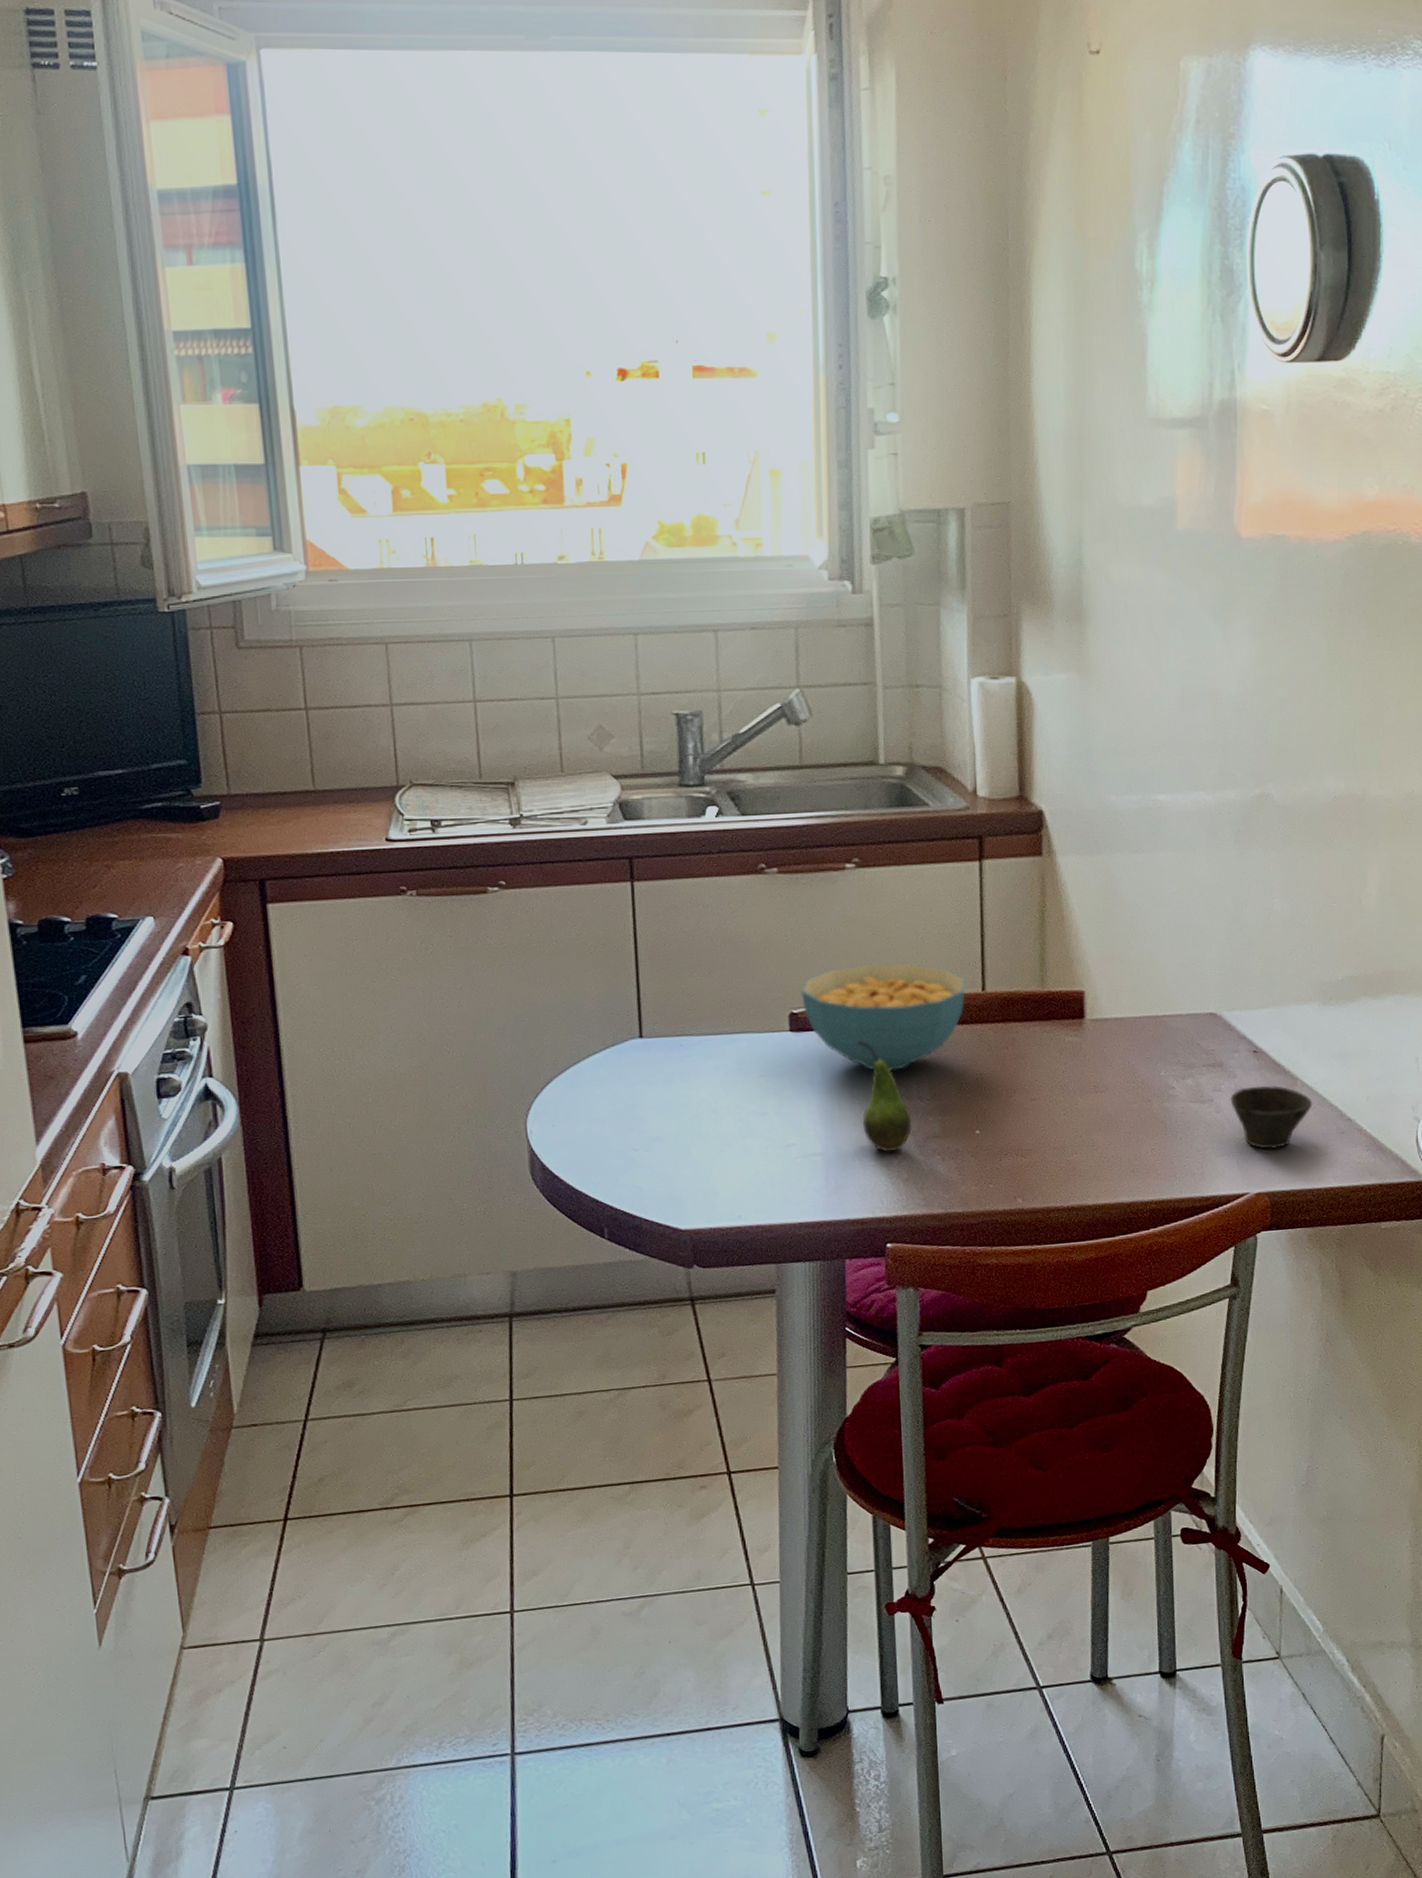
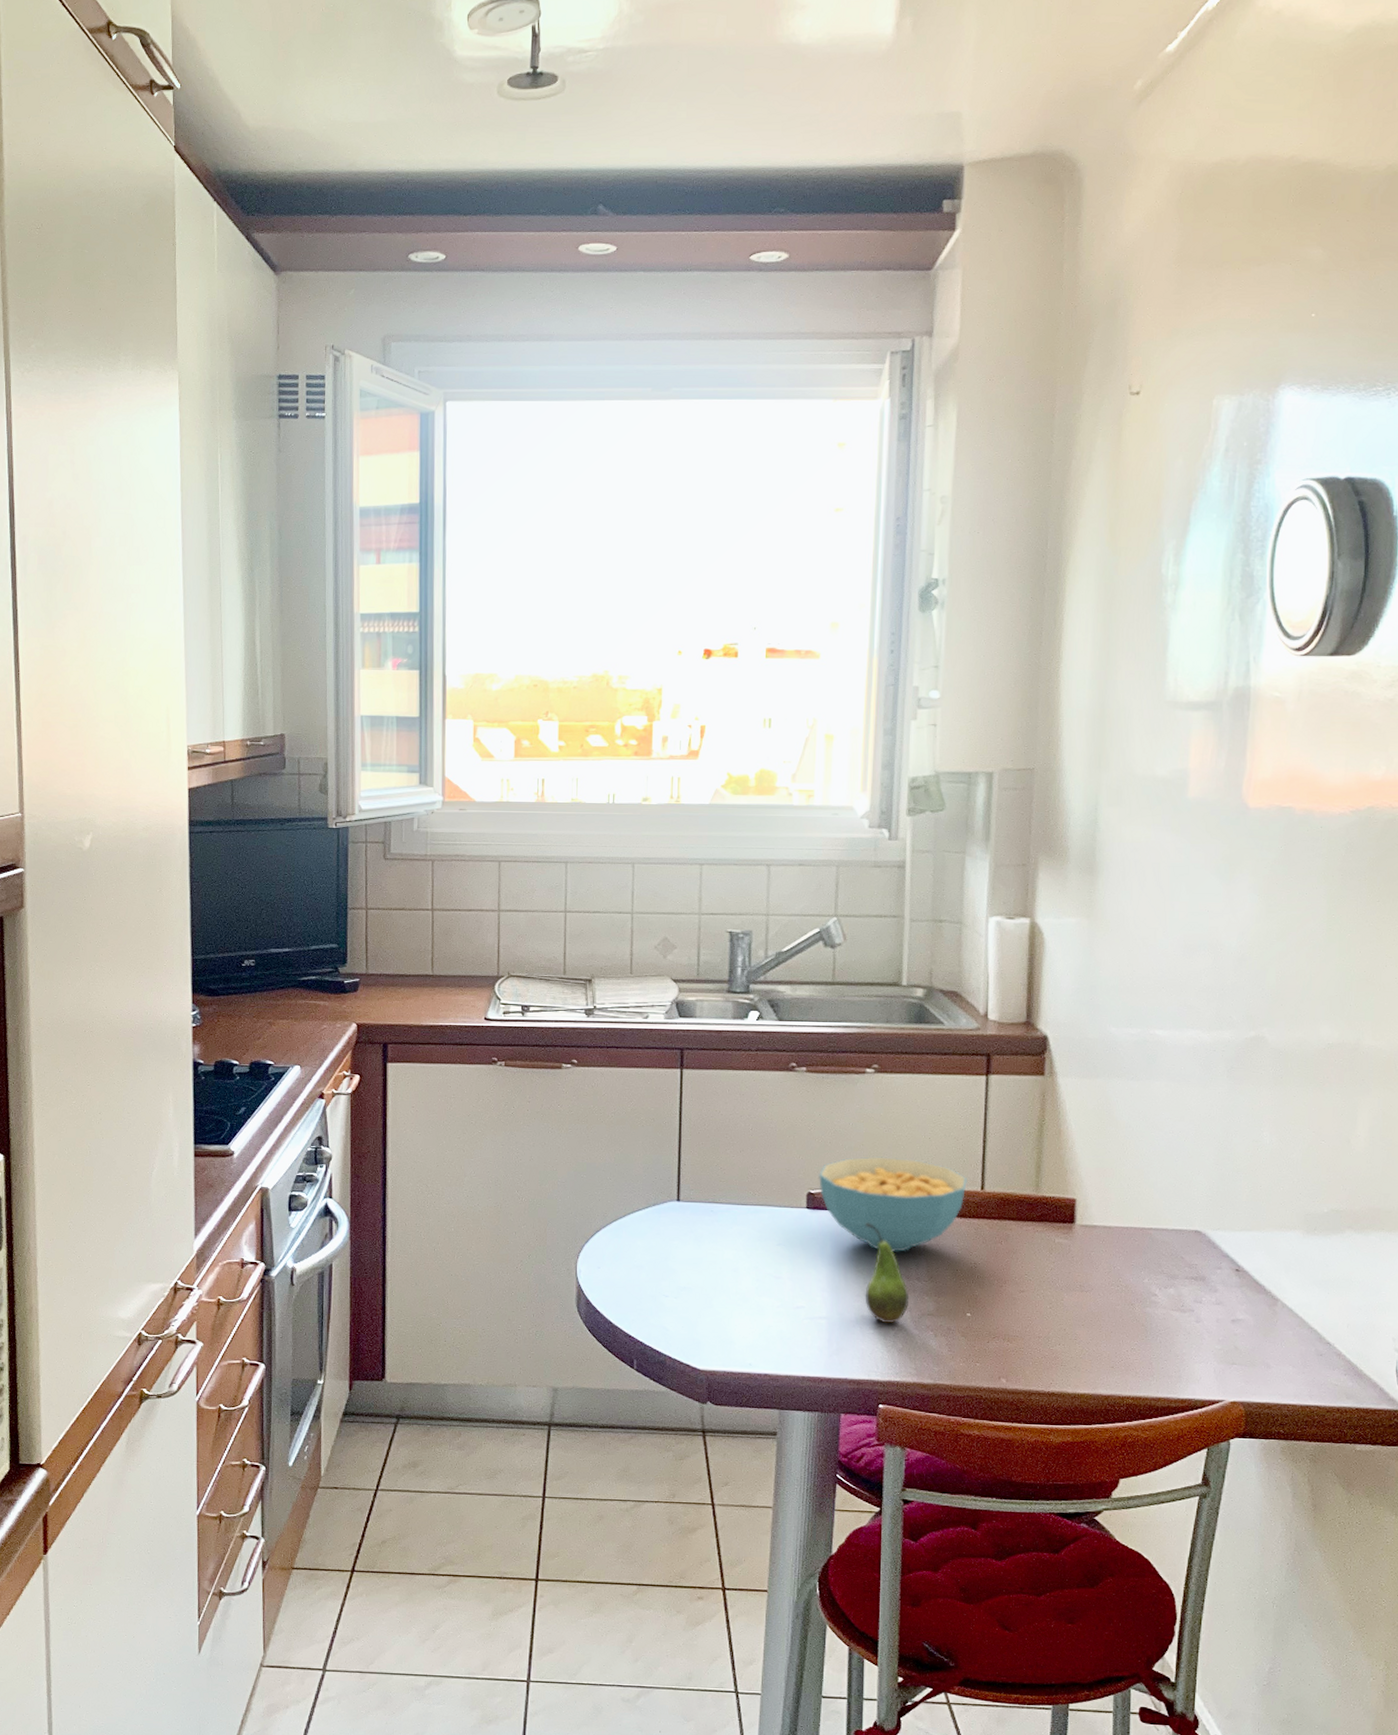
cup: present [1230,1085,1313,1149] -> none [1210,1302,1292,1362]

